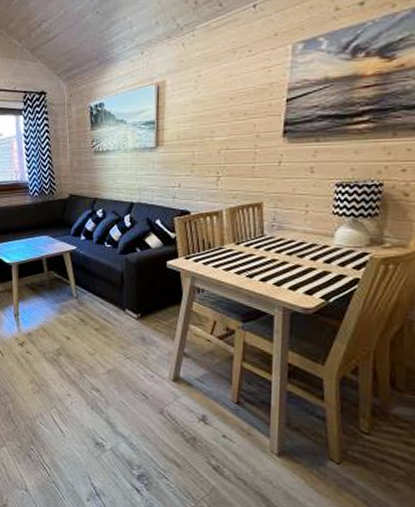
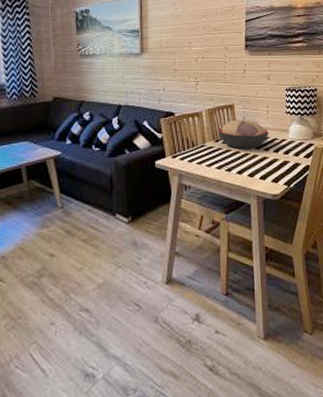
decorative bowl: none [240,220,307,255] -> present [218,119,269,150]

